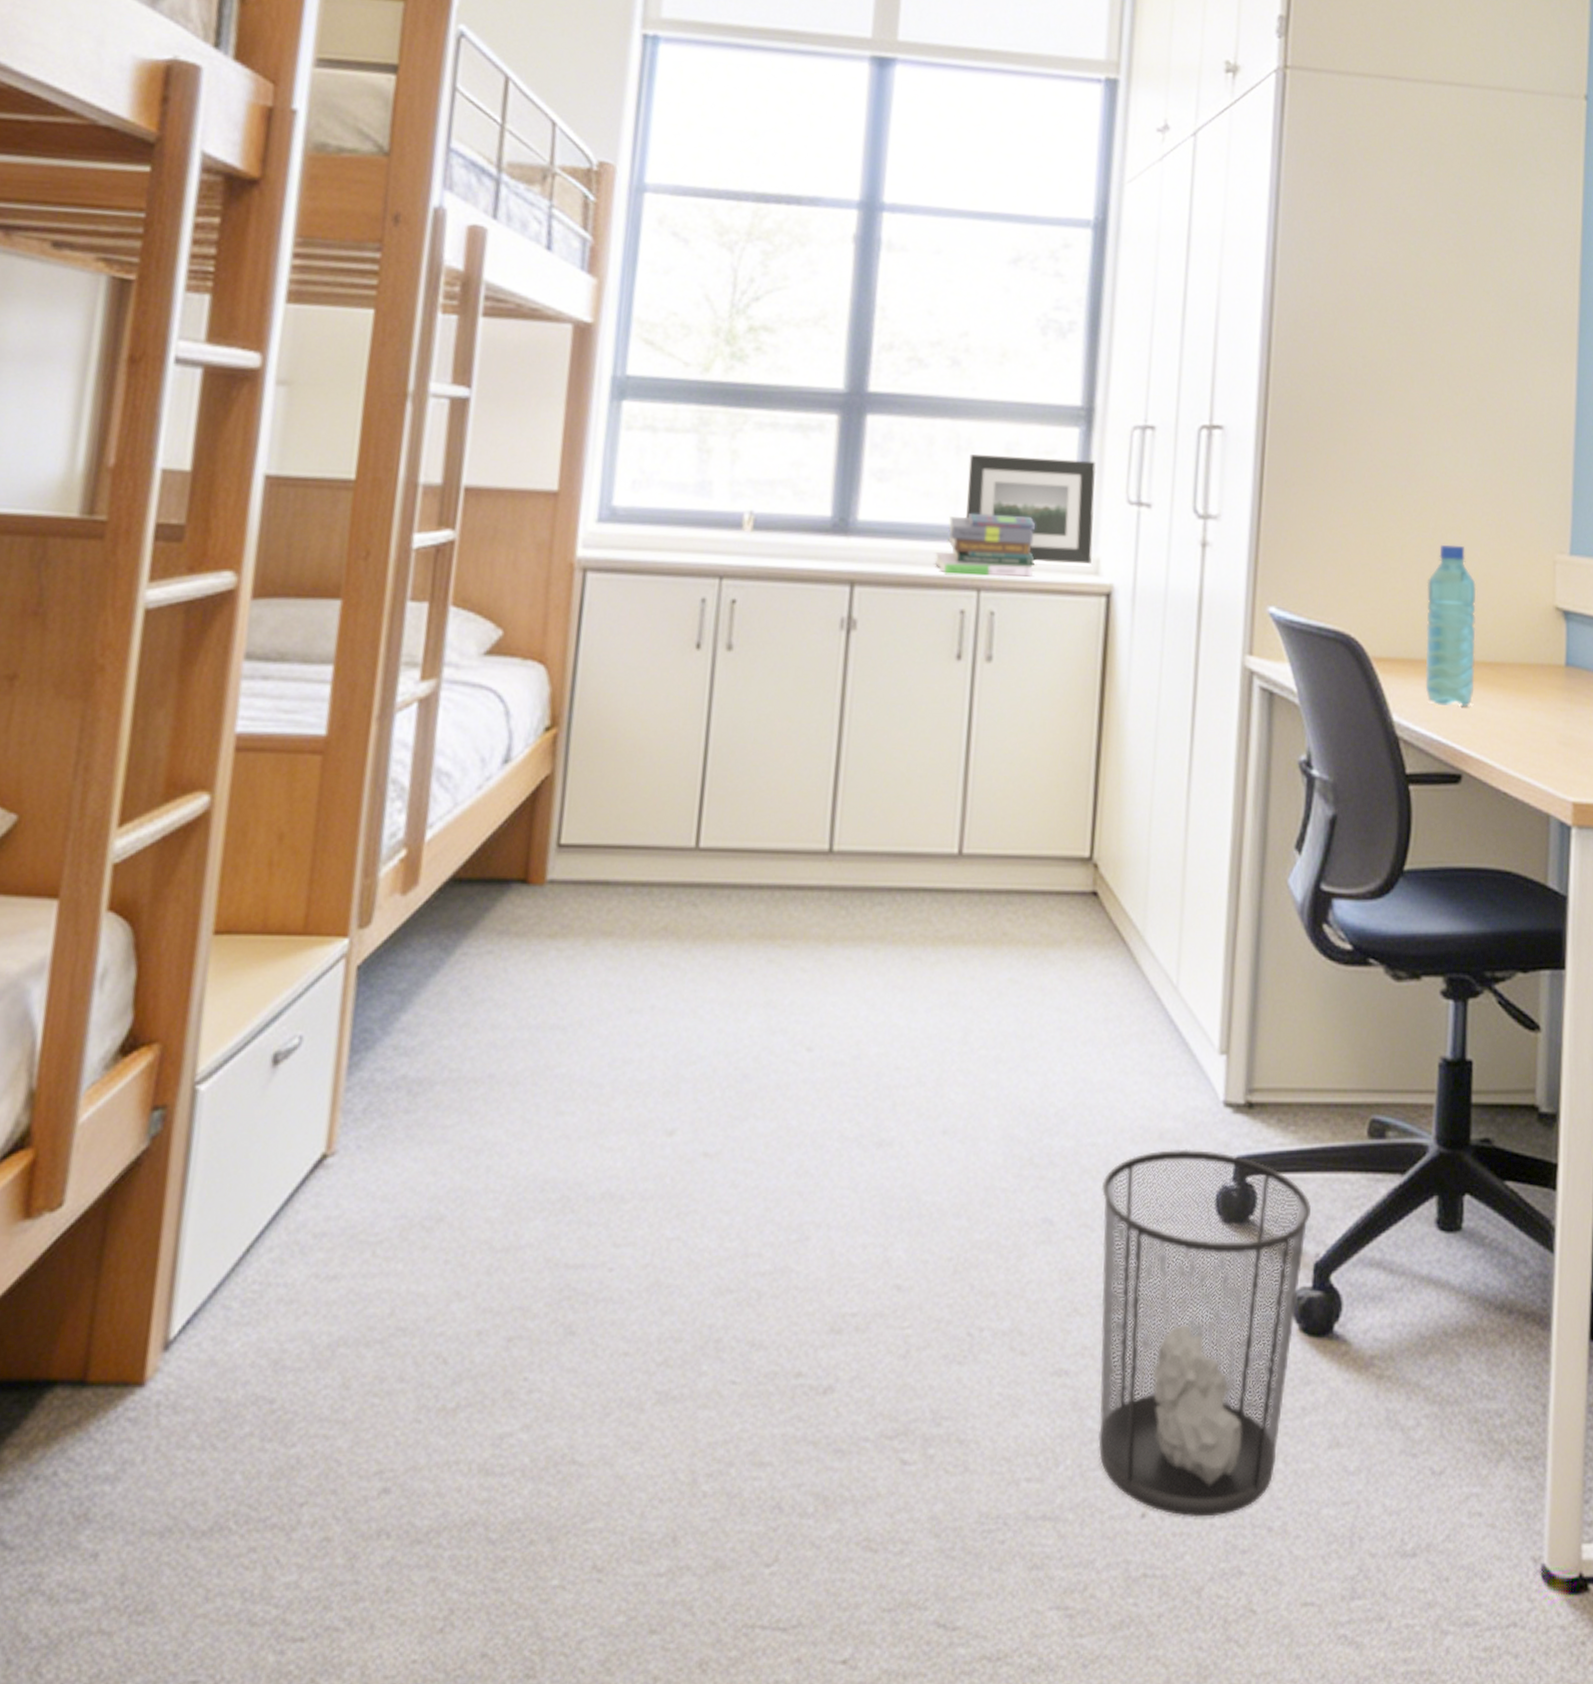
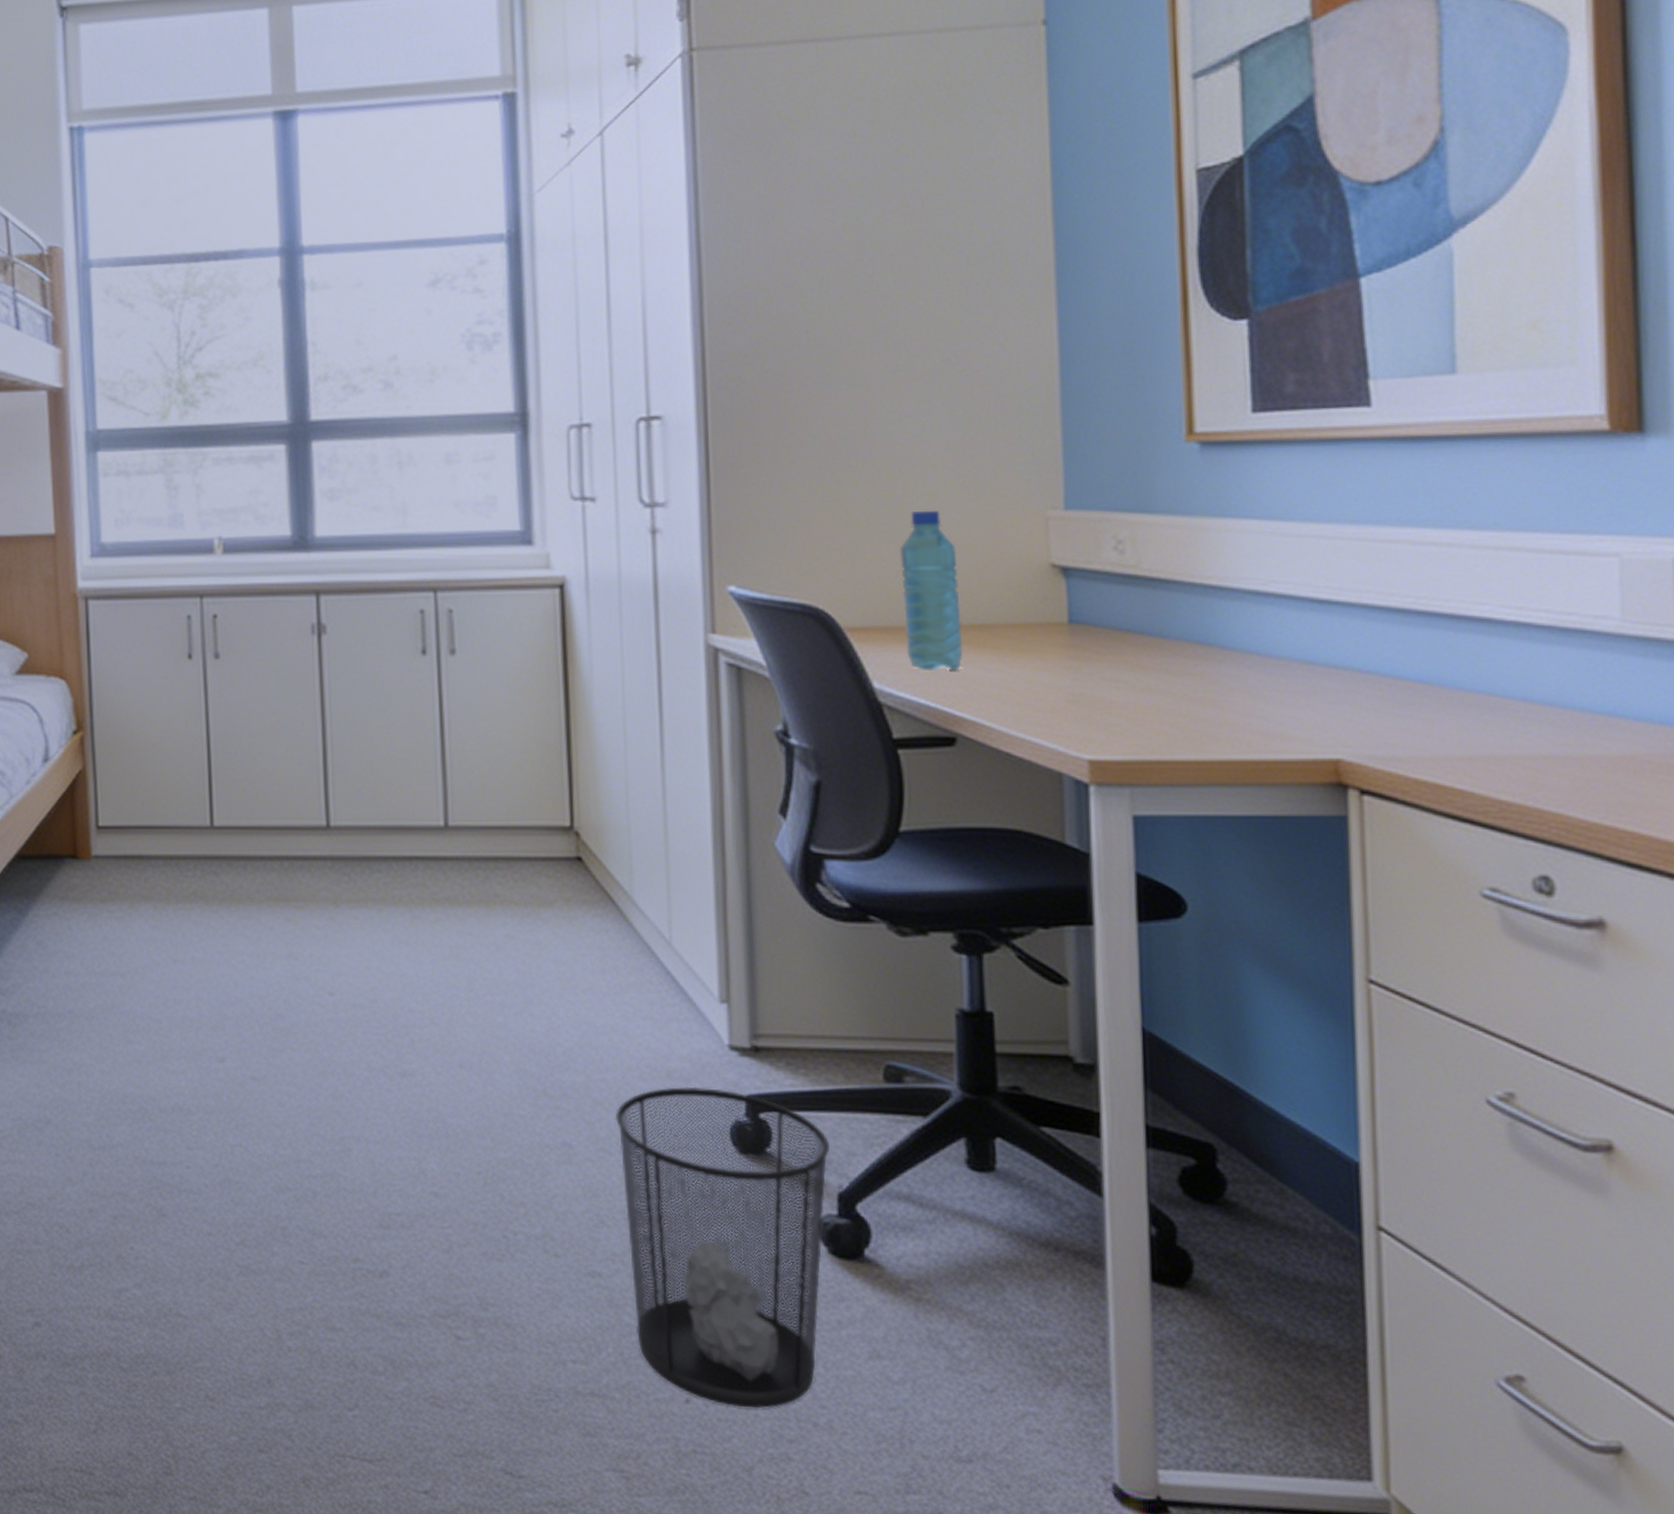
books: present [935,514,1036,578] -> none [391,520,486,579]
picture frame: present [966,454,1097,565] -> none [412,463,541,561]

